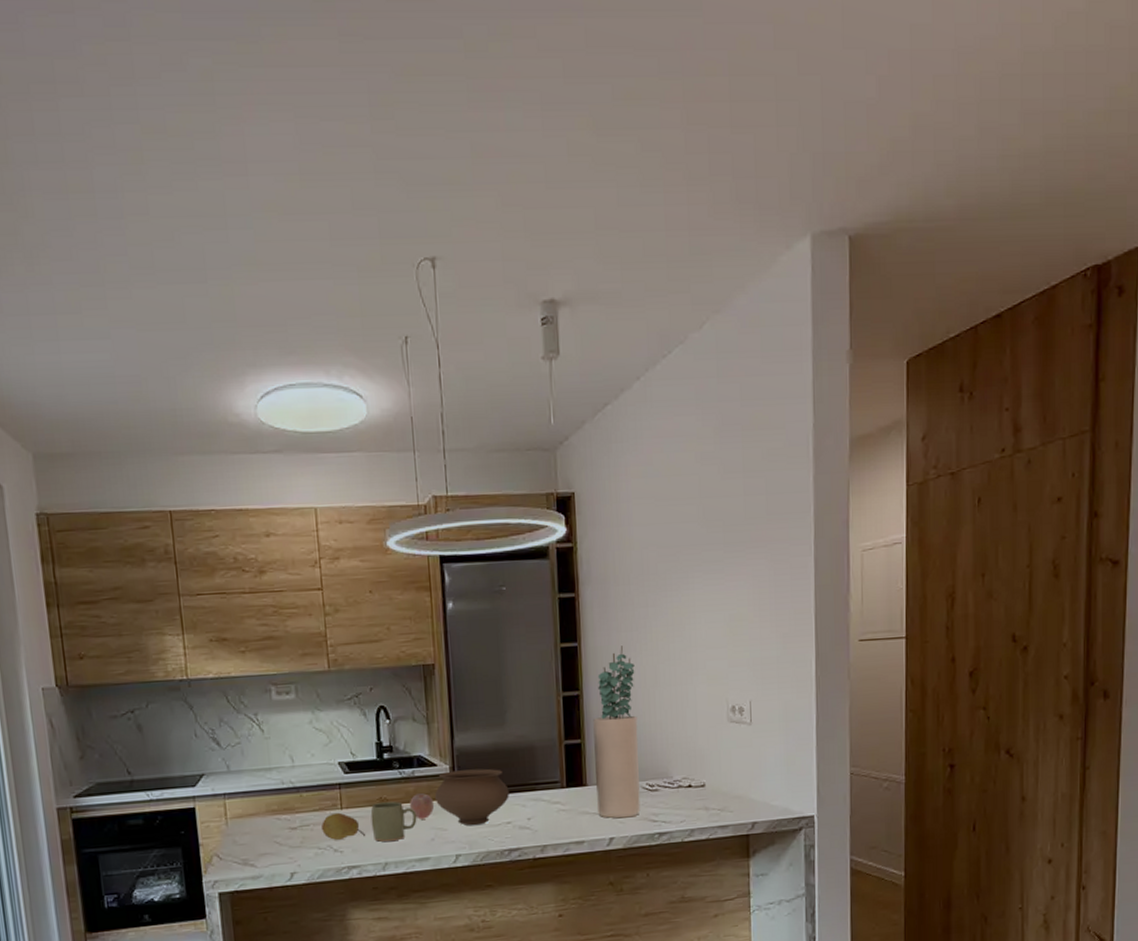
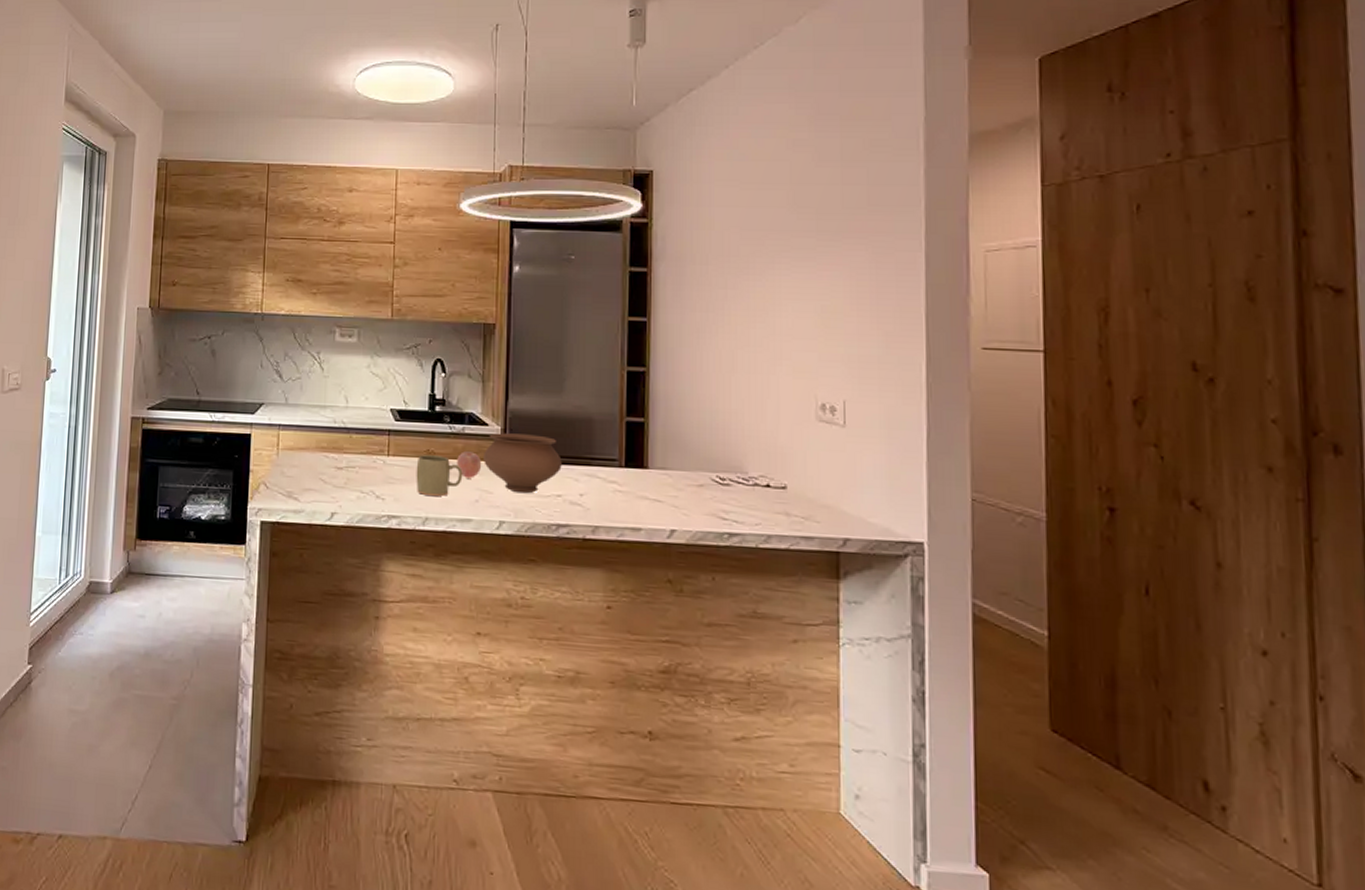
fruit: present [320,812,365,841] -> none [366,458,408,488]
vase: present [593,646,641,819] -> none [657,326,710,511]

